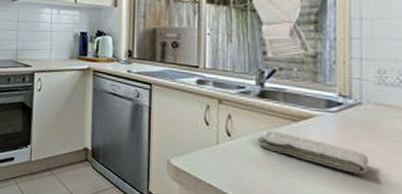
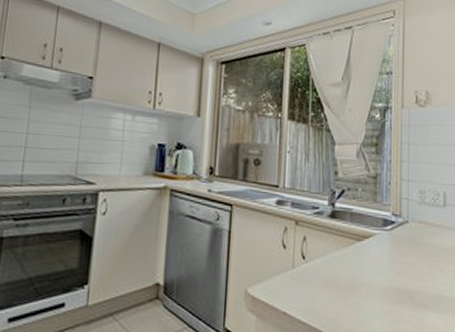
washcloth: present [258,130,368,175] -> none [328,250,412,288]

